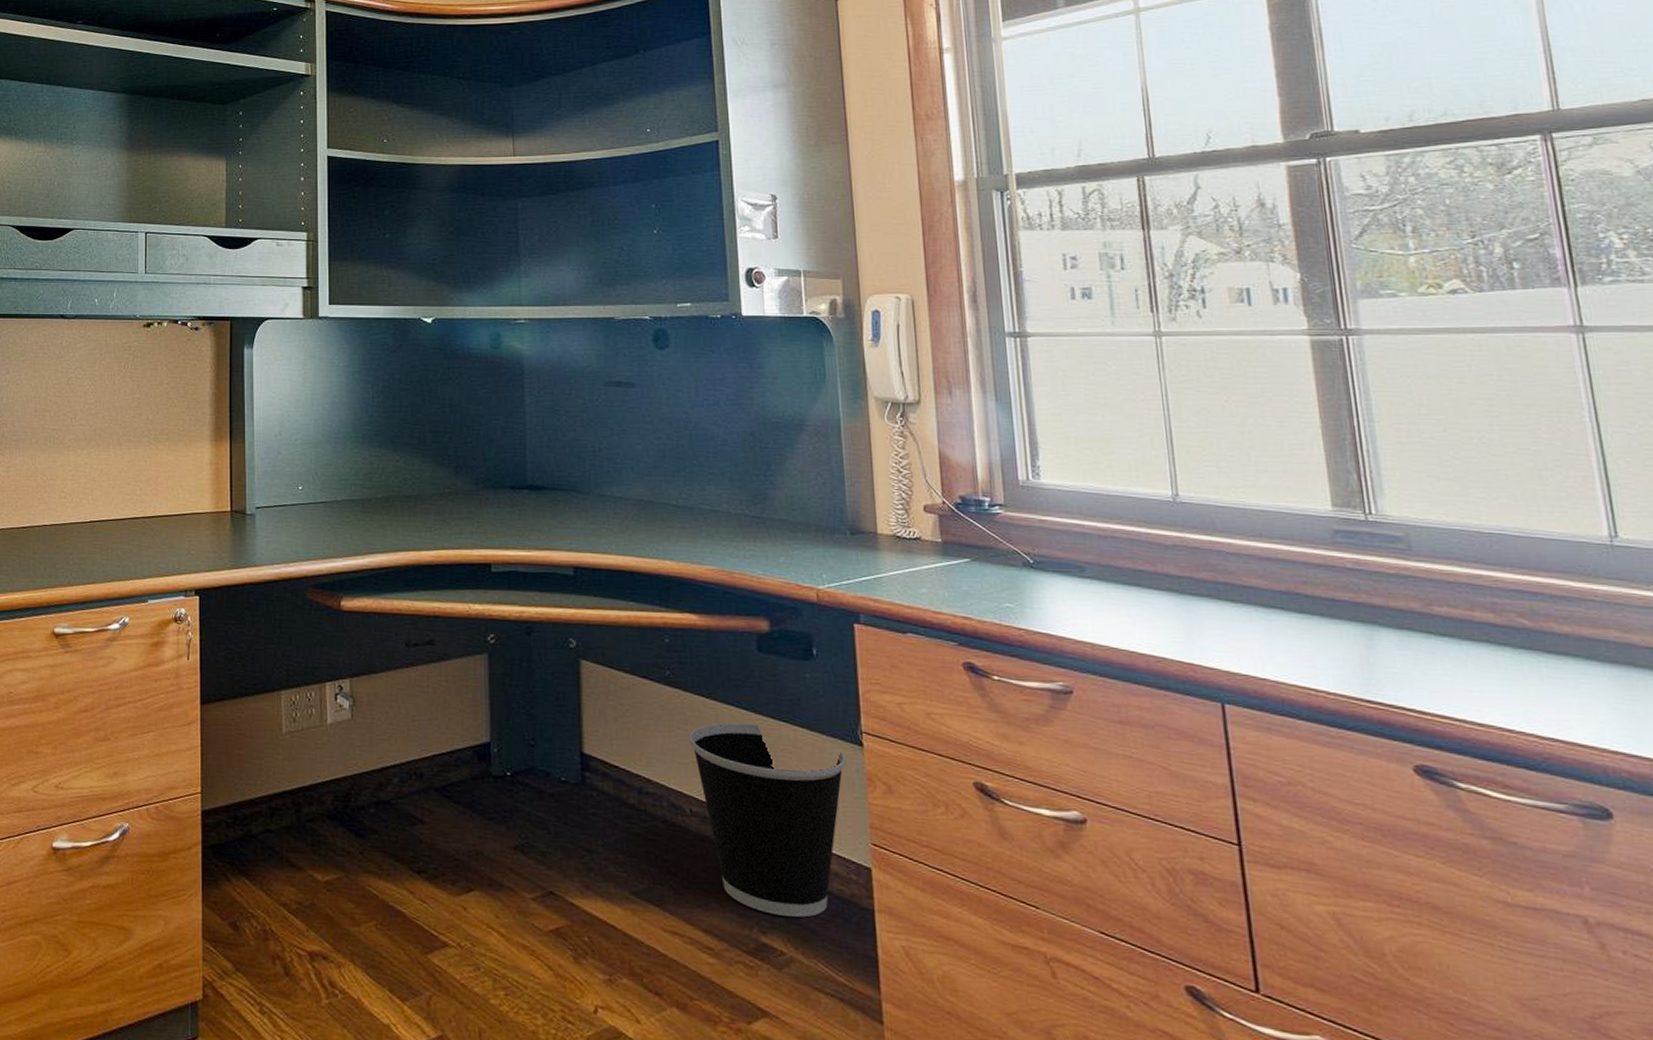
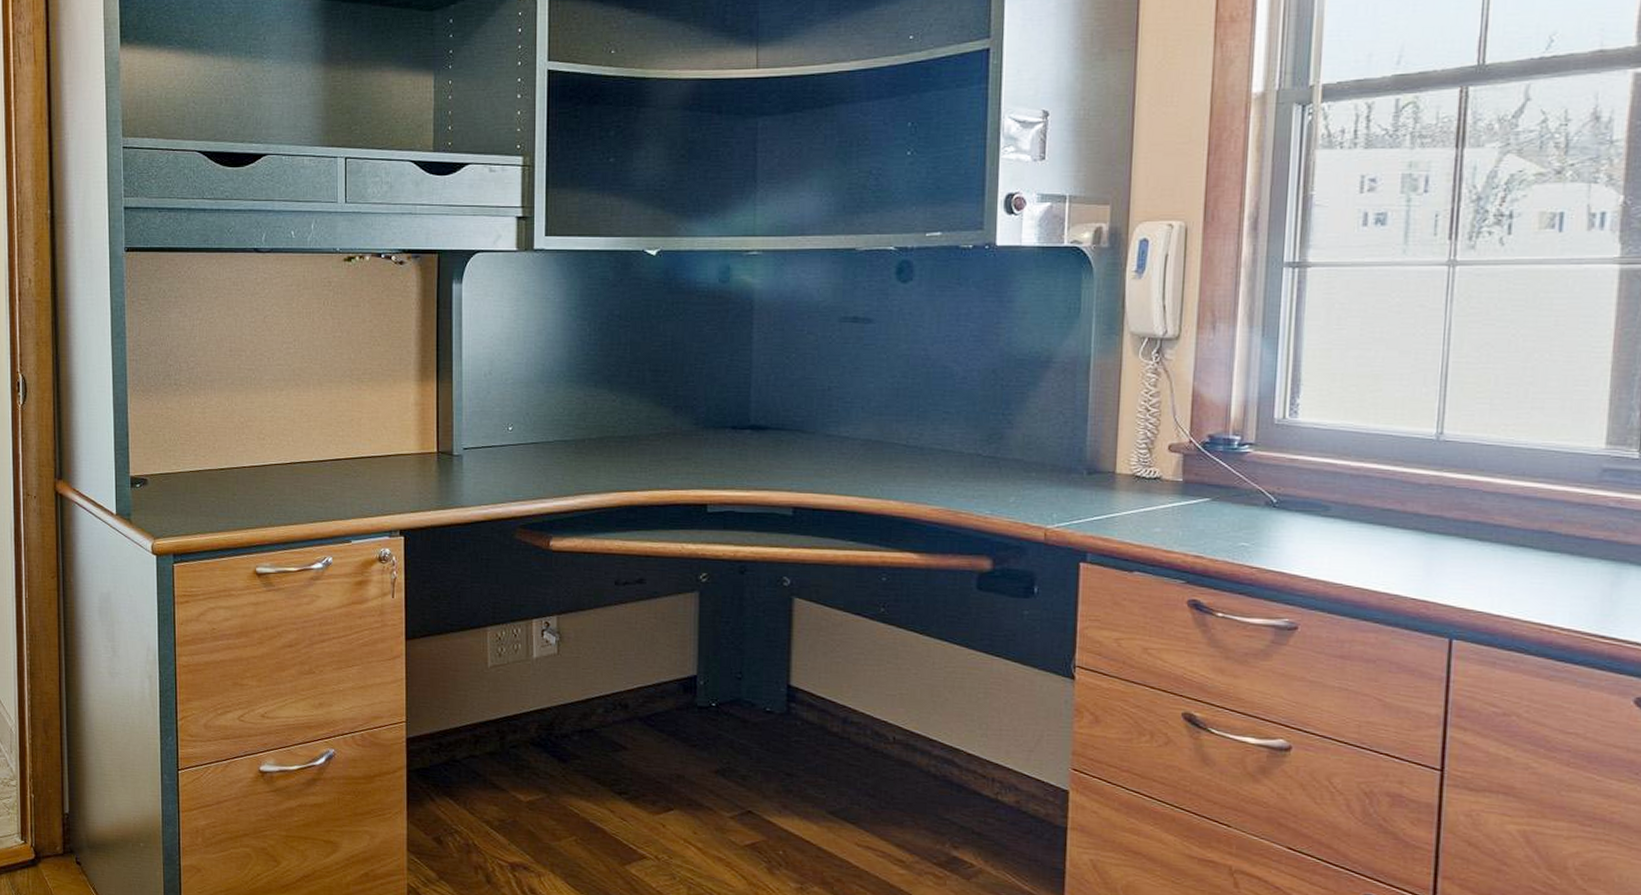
wastebasket: present [690,722,847,918] -> none [899,657,1056,834]

